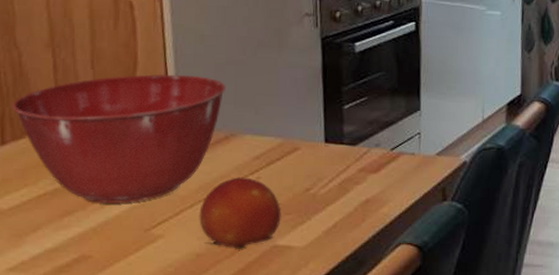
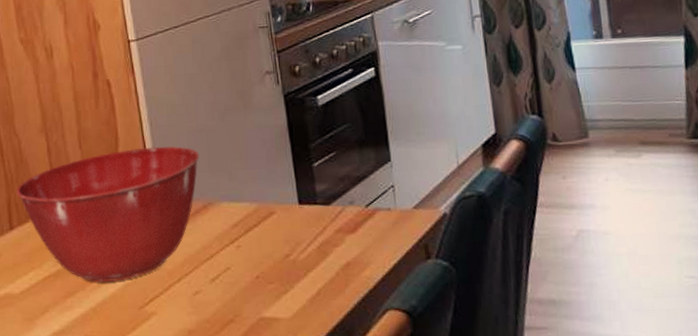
fruit: present [199,177,281,249] -> none [187,246,265,323]

